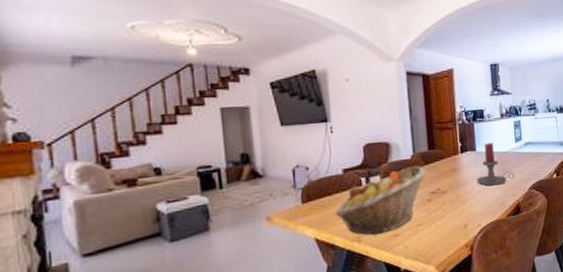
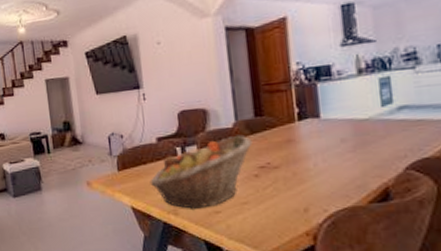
candle holder: present [476,142,514,186] -> none [321,107,380,163]

